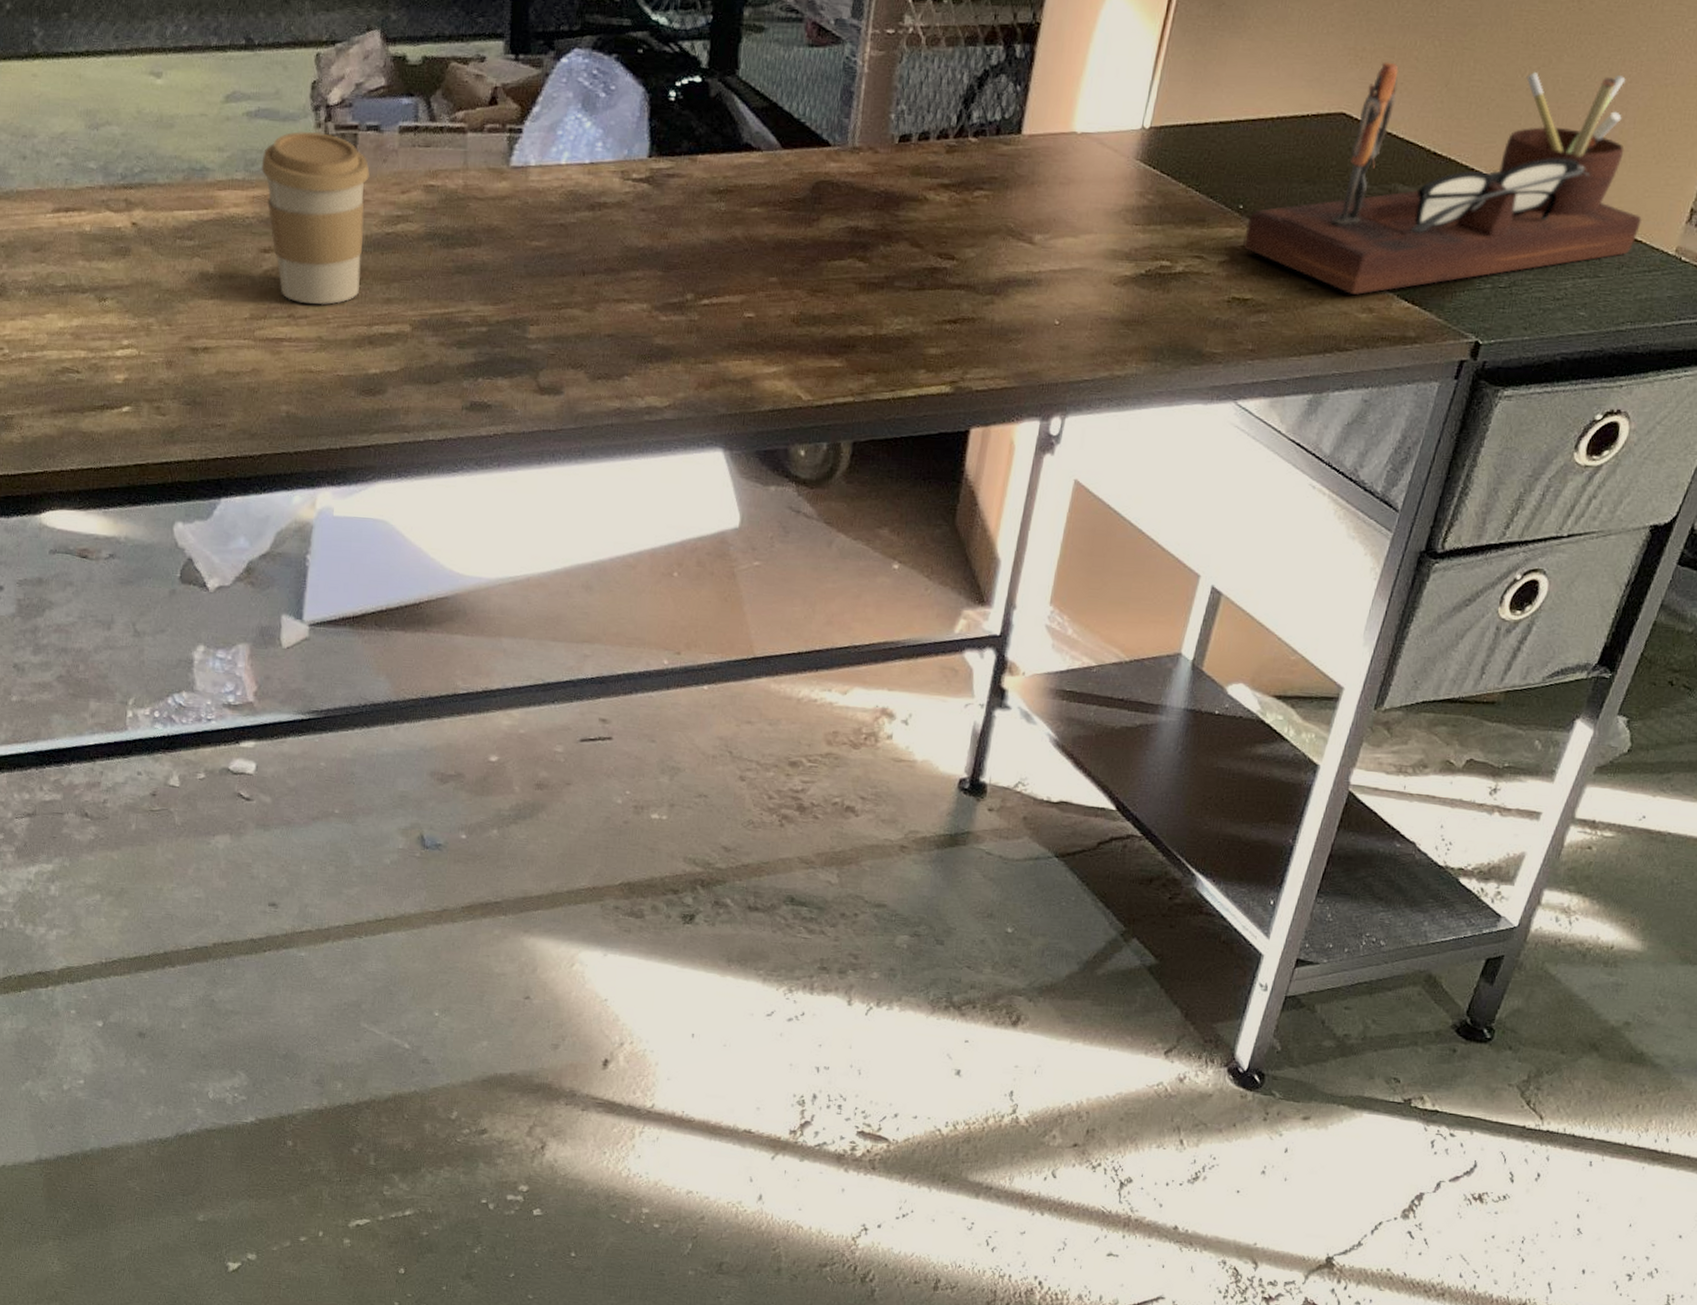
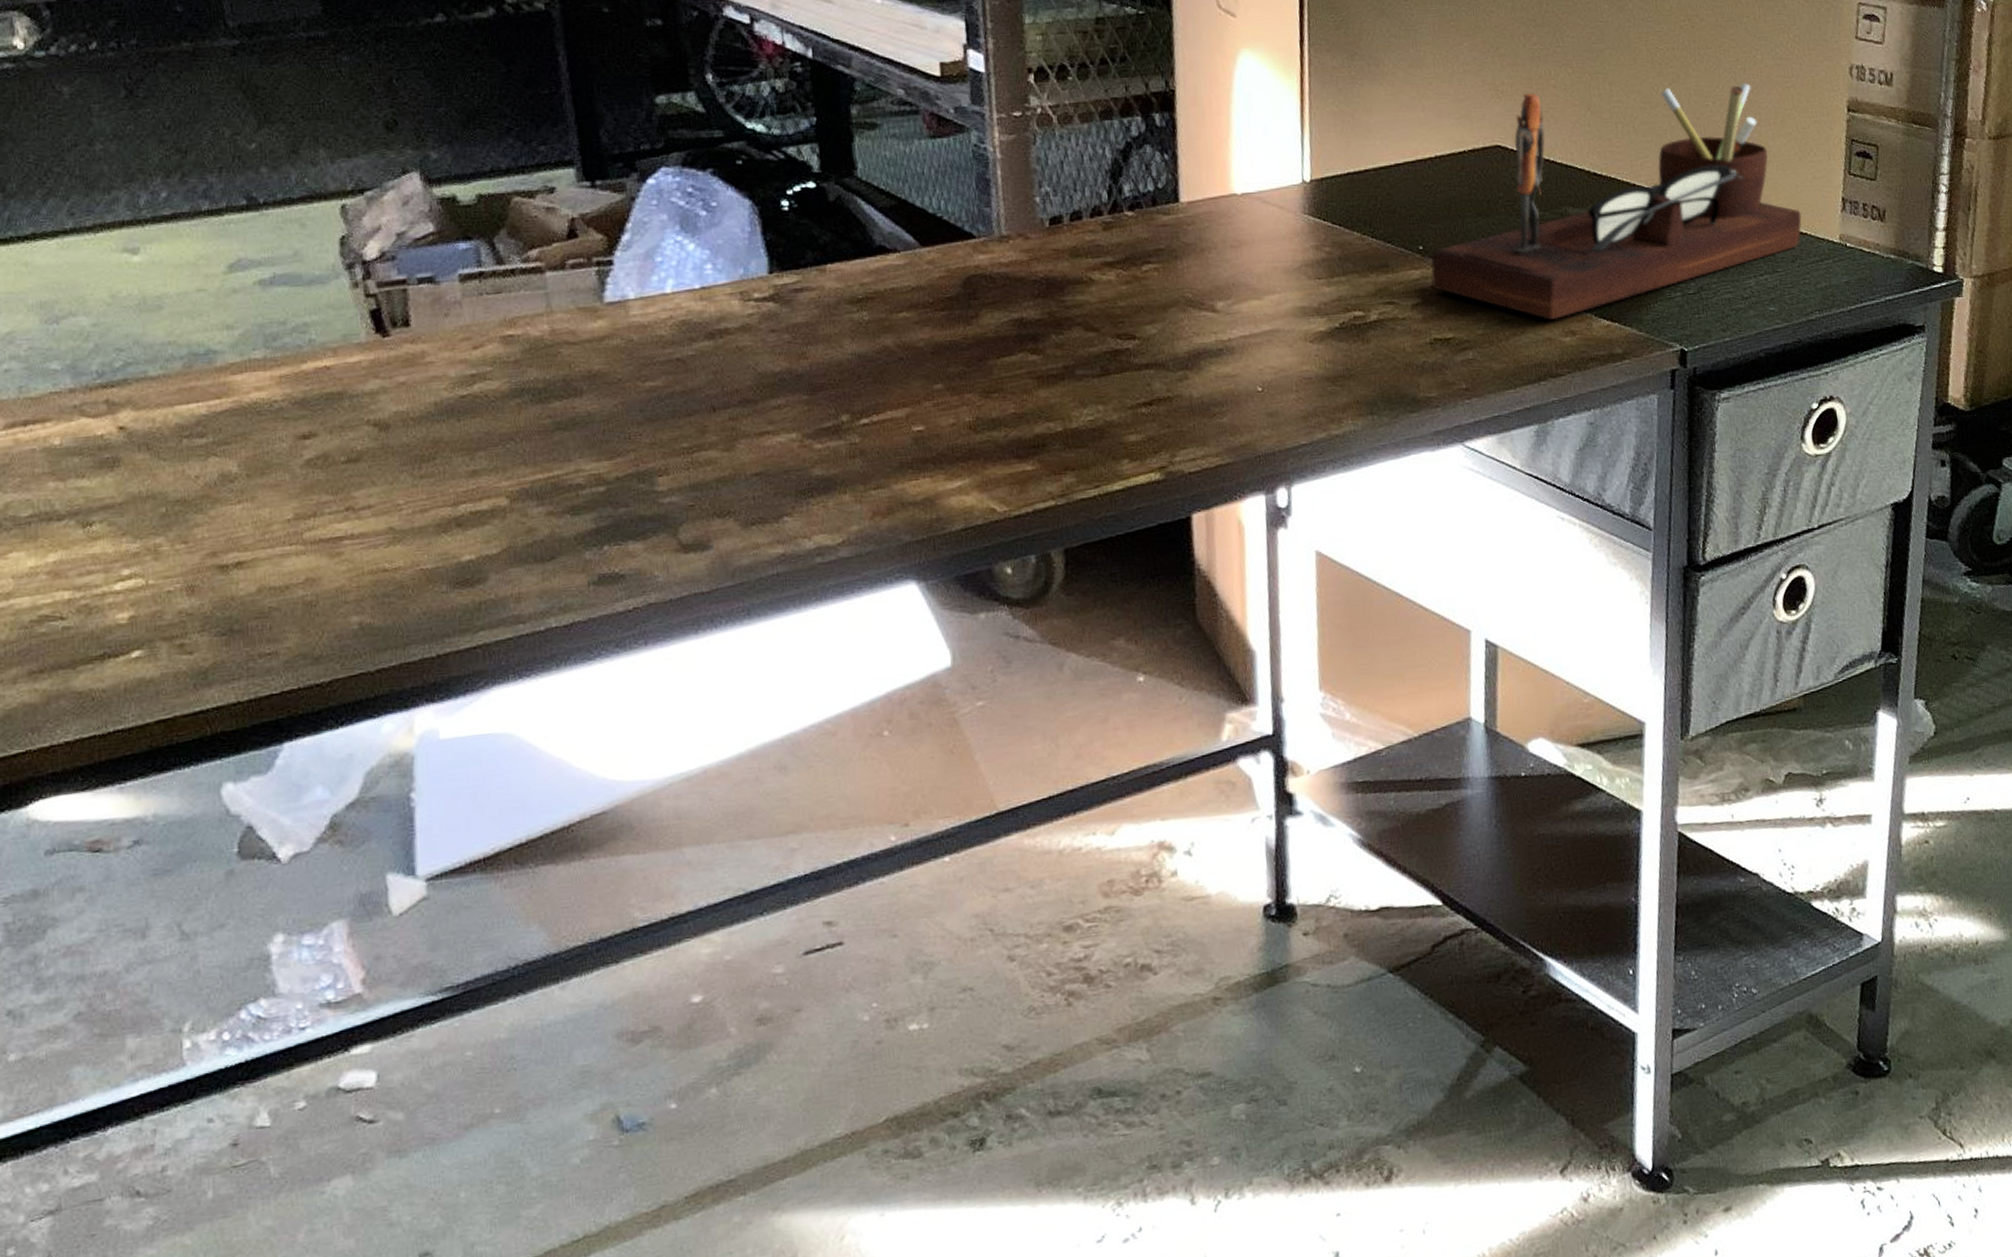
coffee cup: present [261,131,370,305] -> none [286,292,436,491]

